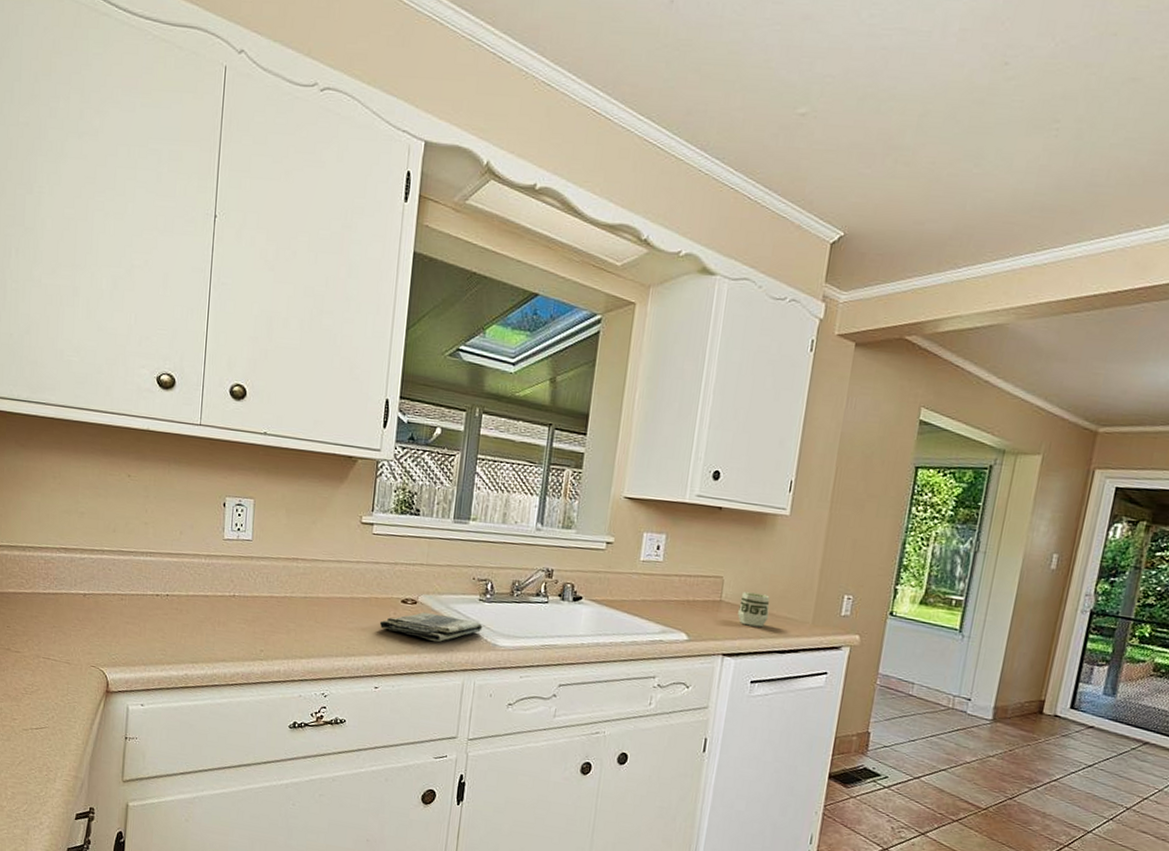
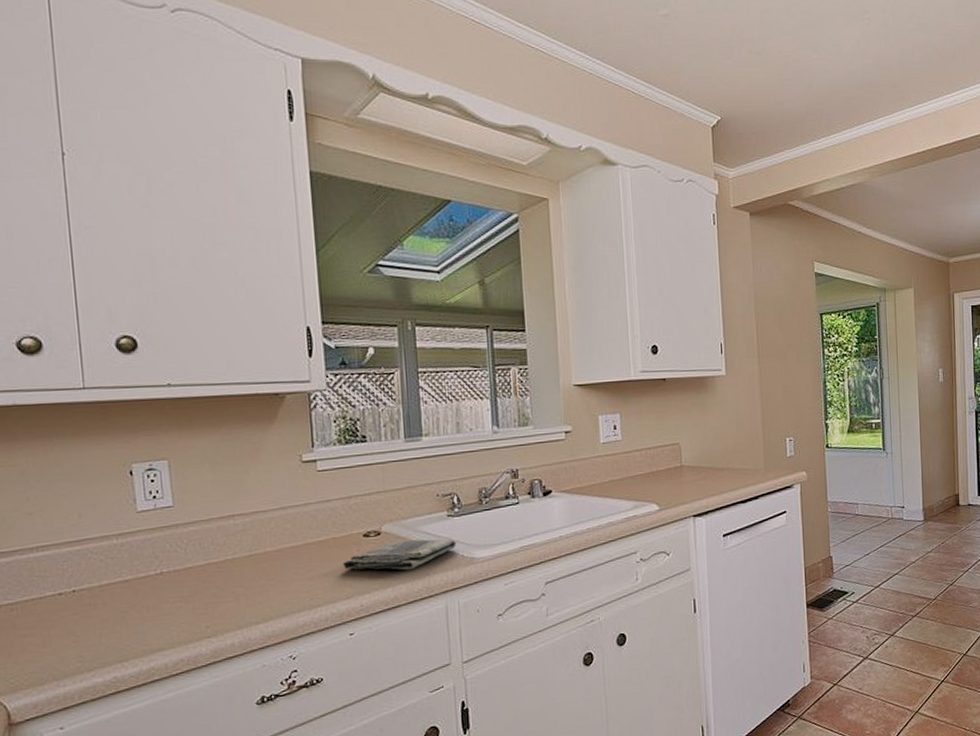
cup: present [738,591,770,627] -> none [699,451,726,484]

